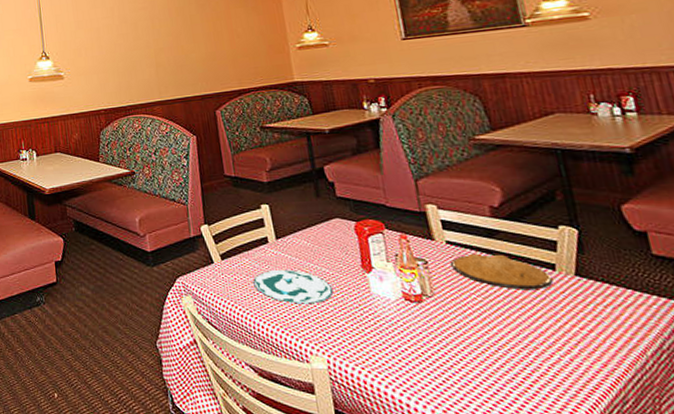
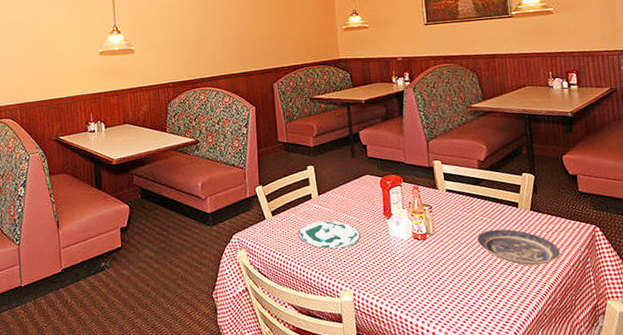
plate: present [451,253,553,289] -> none [448,197,516,224]
plate: none [496,297,630,350] -> present [477,229,561,266]

